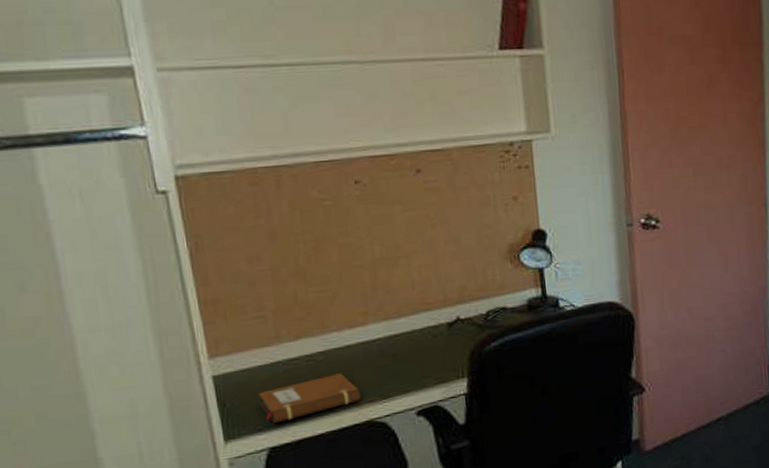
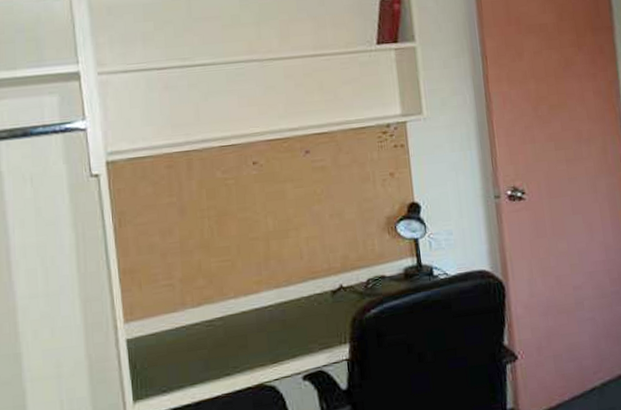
notebook: present [259,373,361,424] -> none [165,338,253,386]

